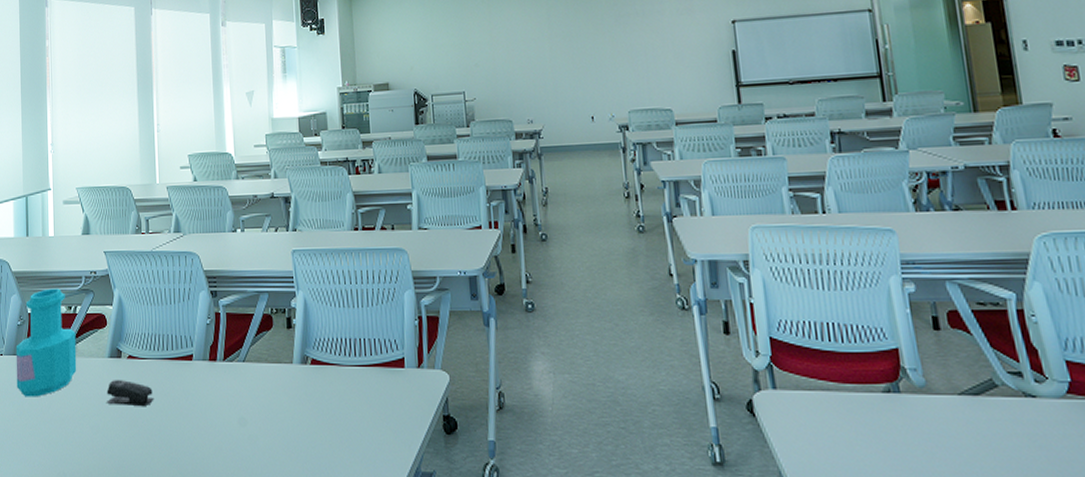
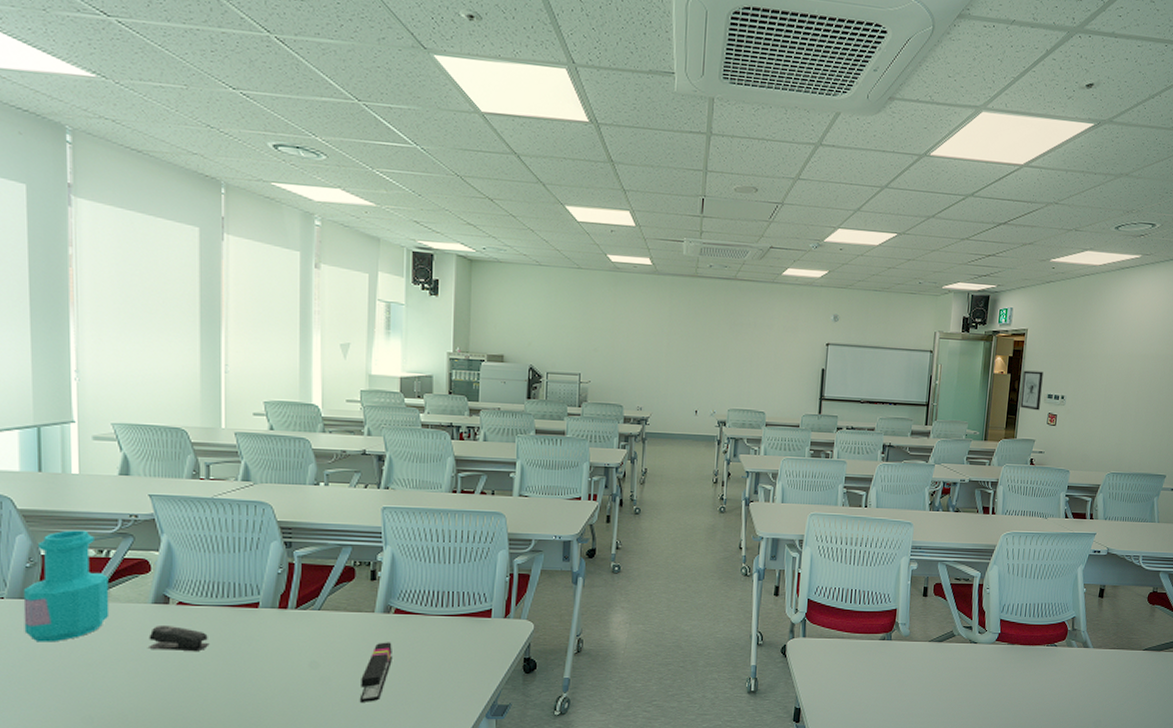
stapler: none [285,396,314,465] -> present [359,642,393,702]
wall art: none [1009,13,1048,65] -> present [1020,370,1043,411]

